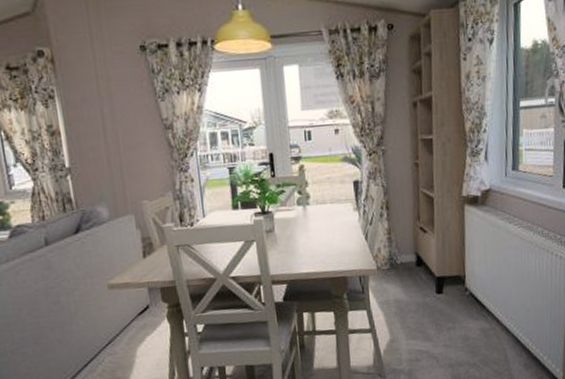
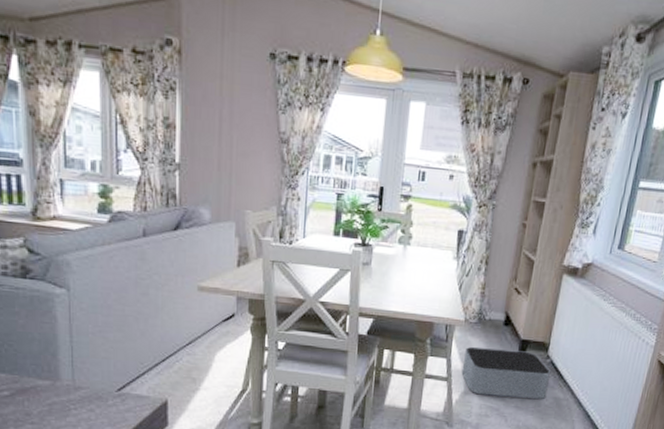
storage bin: none [383,288,473,341] -> present [461,347,551,400]

